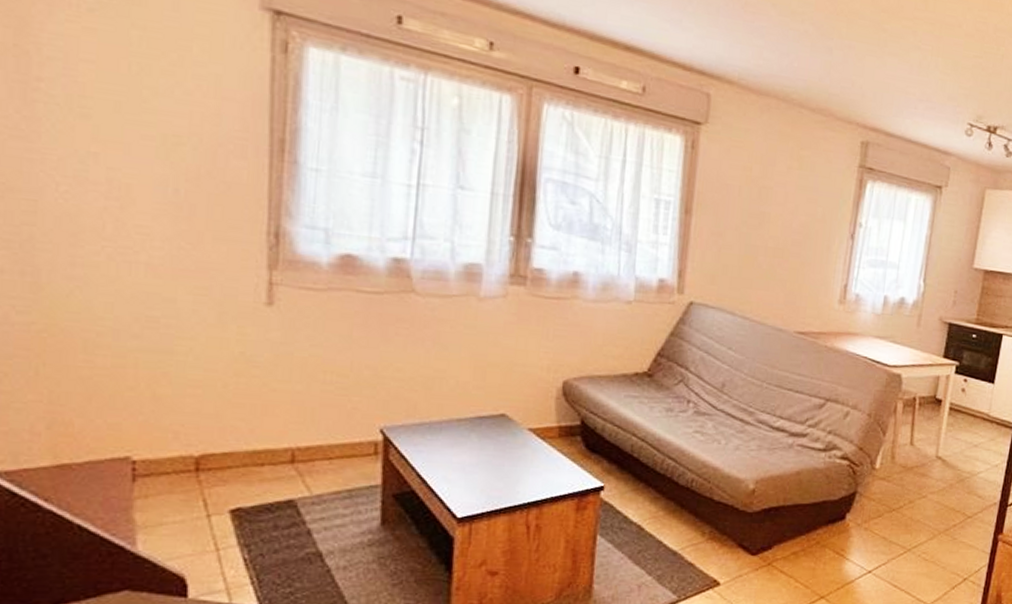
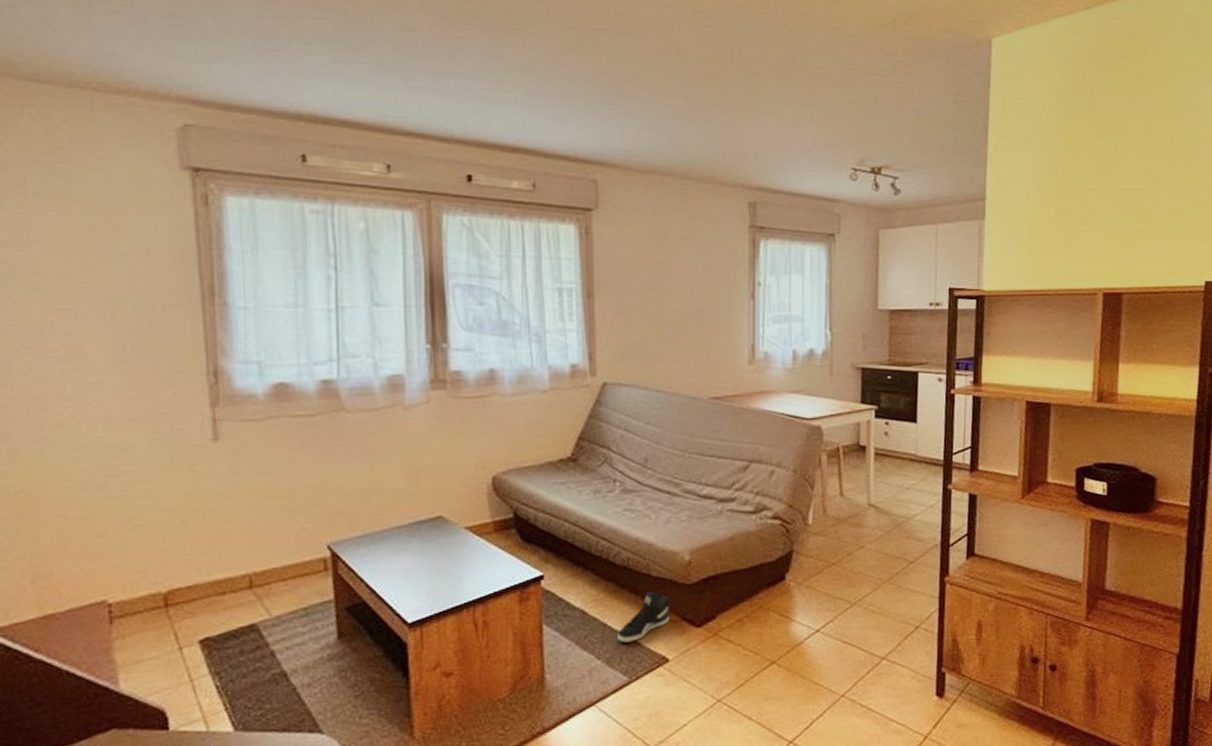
sneaker: none [671,516,729,562] -> present [618,592,670,643]

